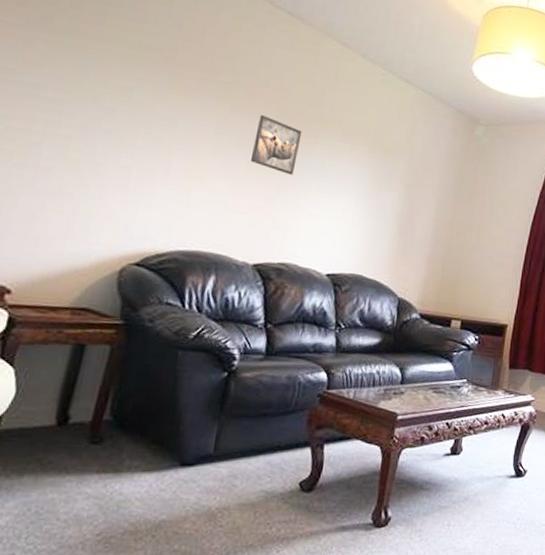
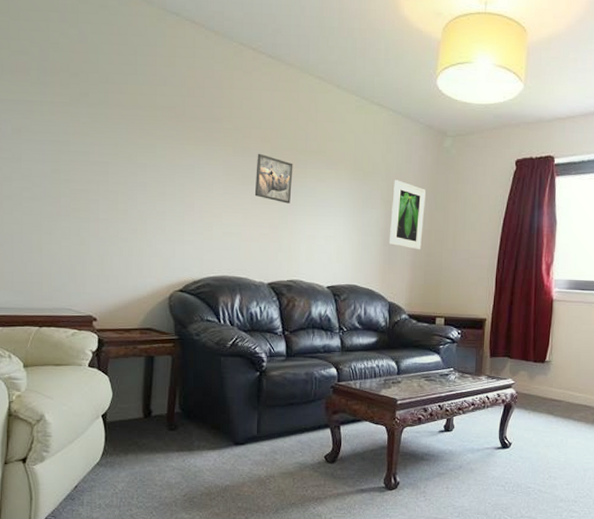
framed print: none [404,163,453,242] -> present [389,180,427,250]

